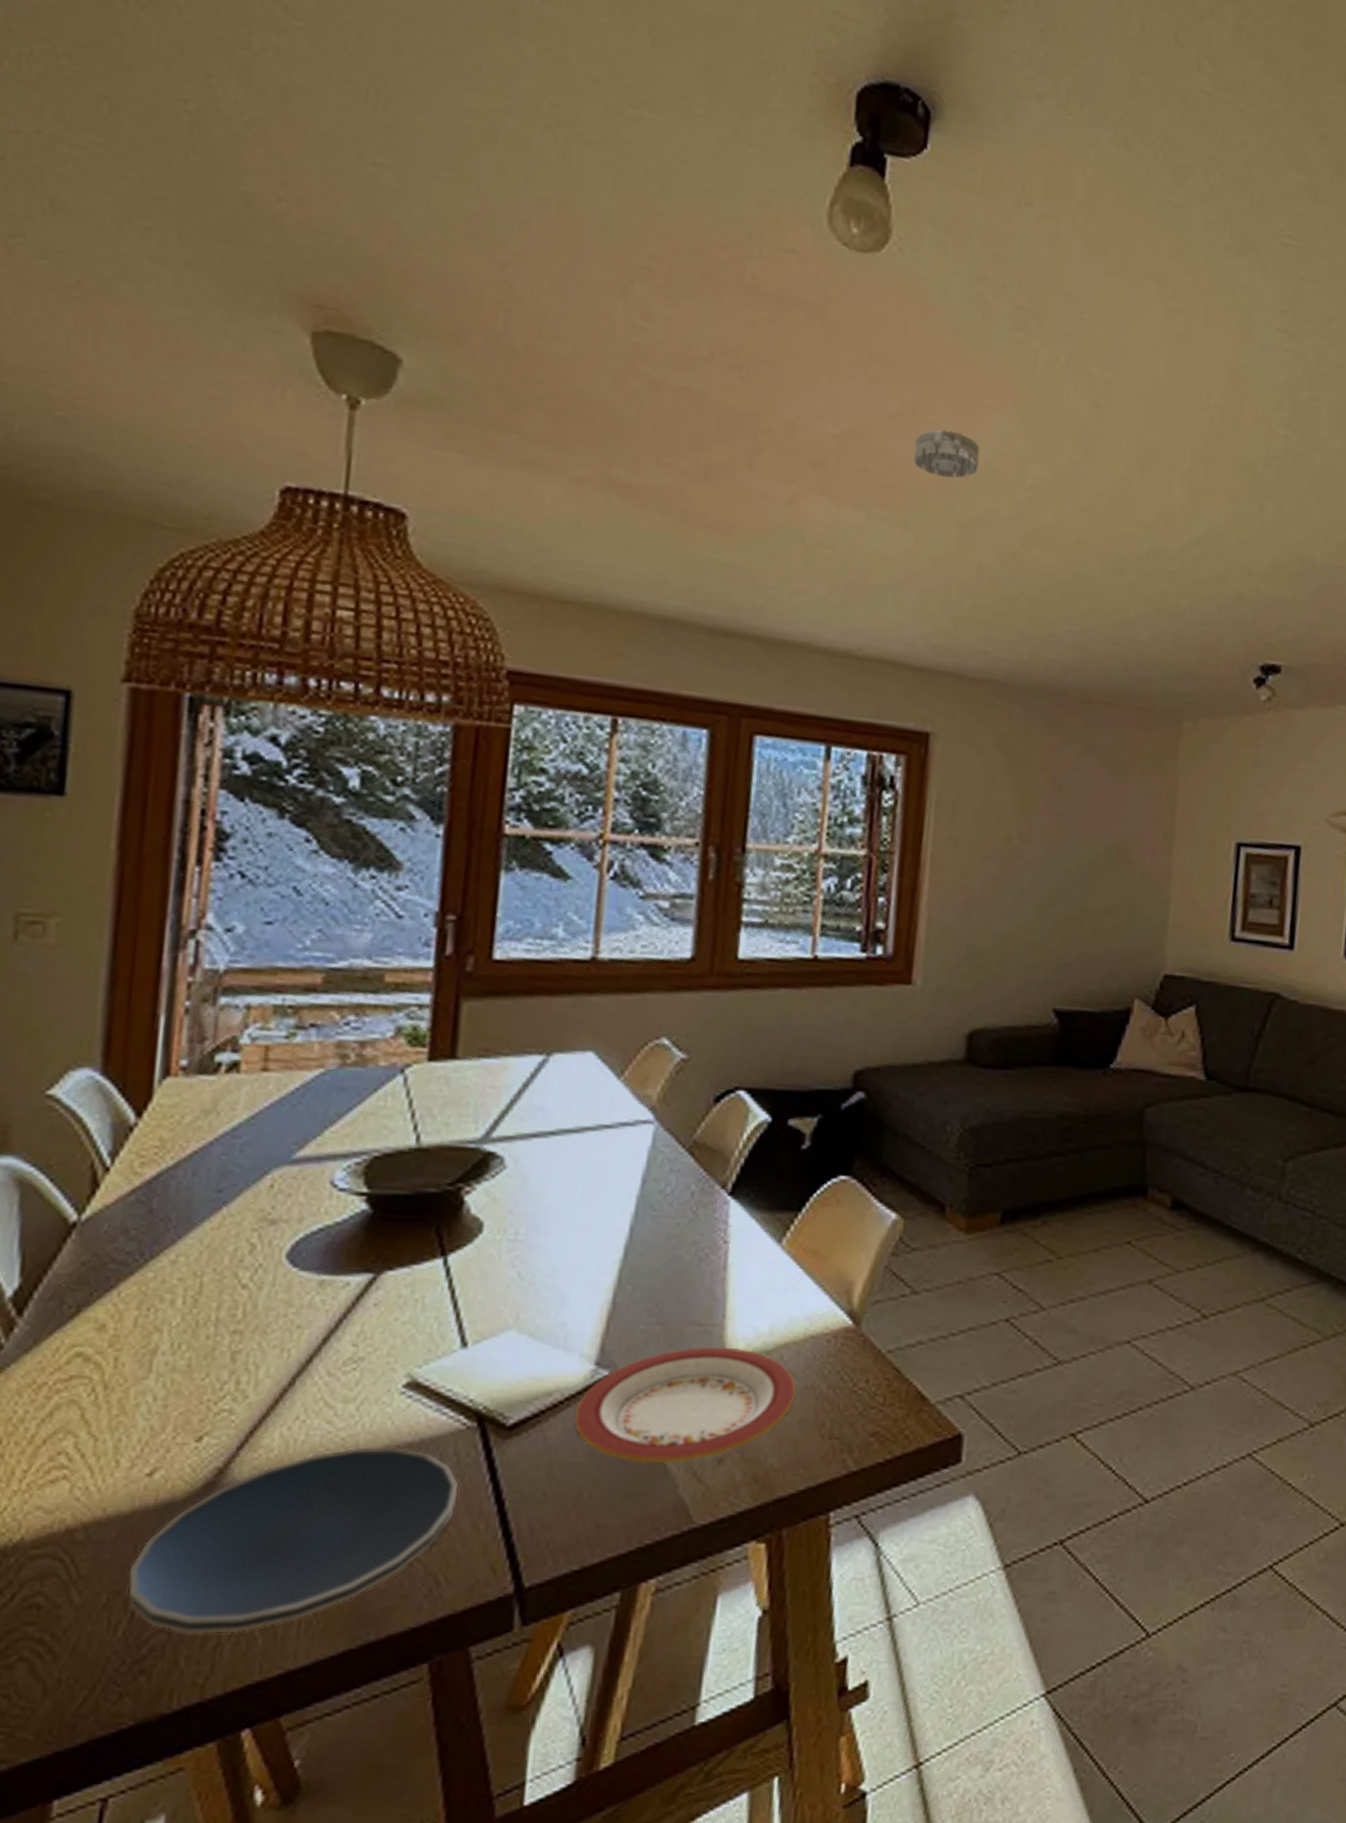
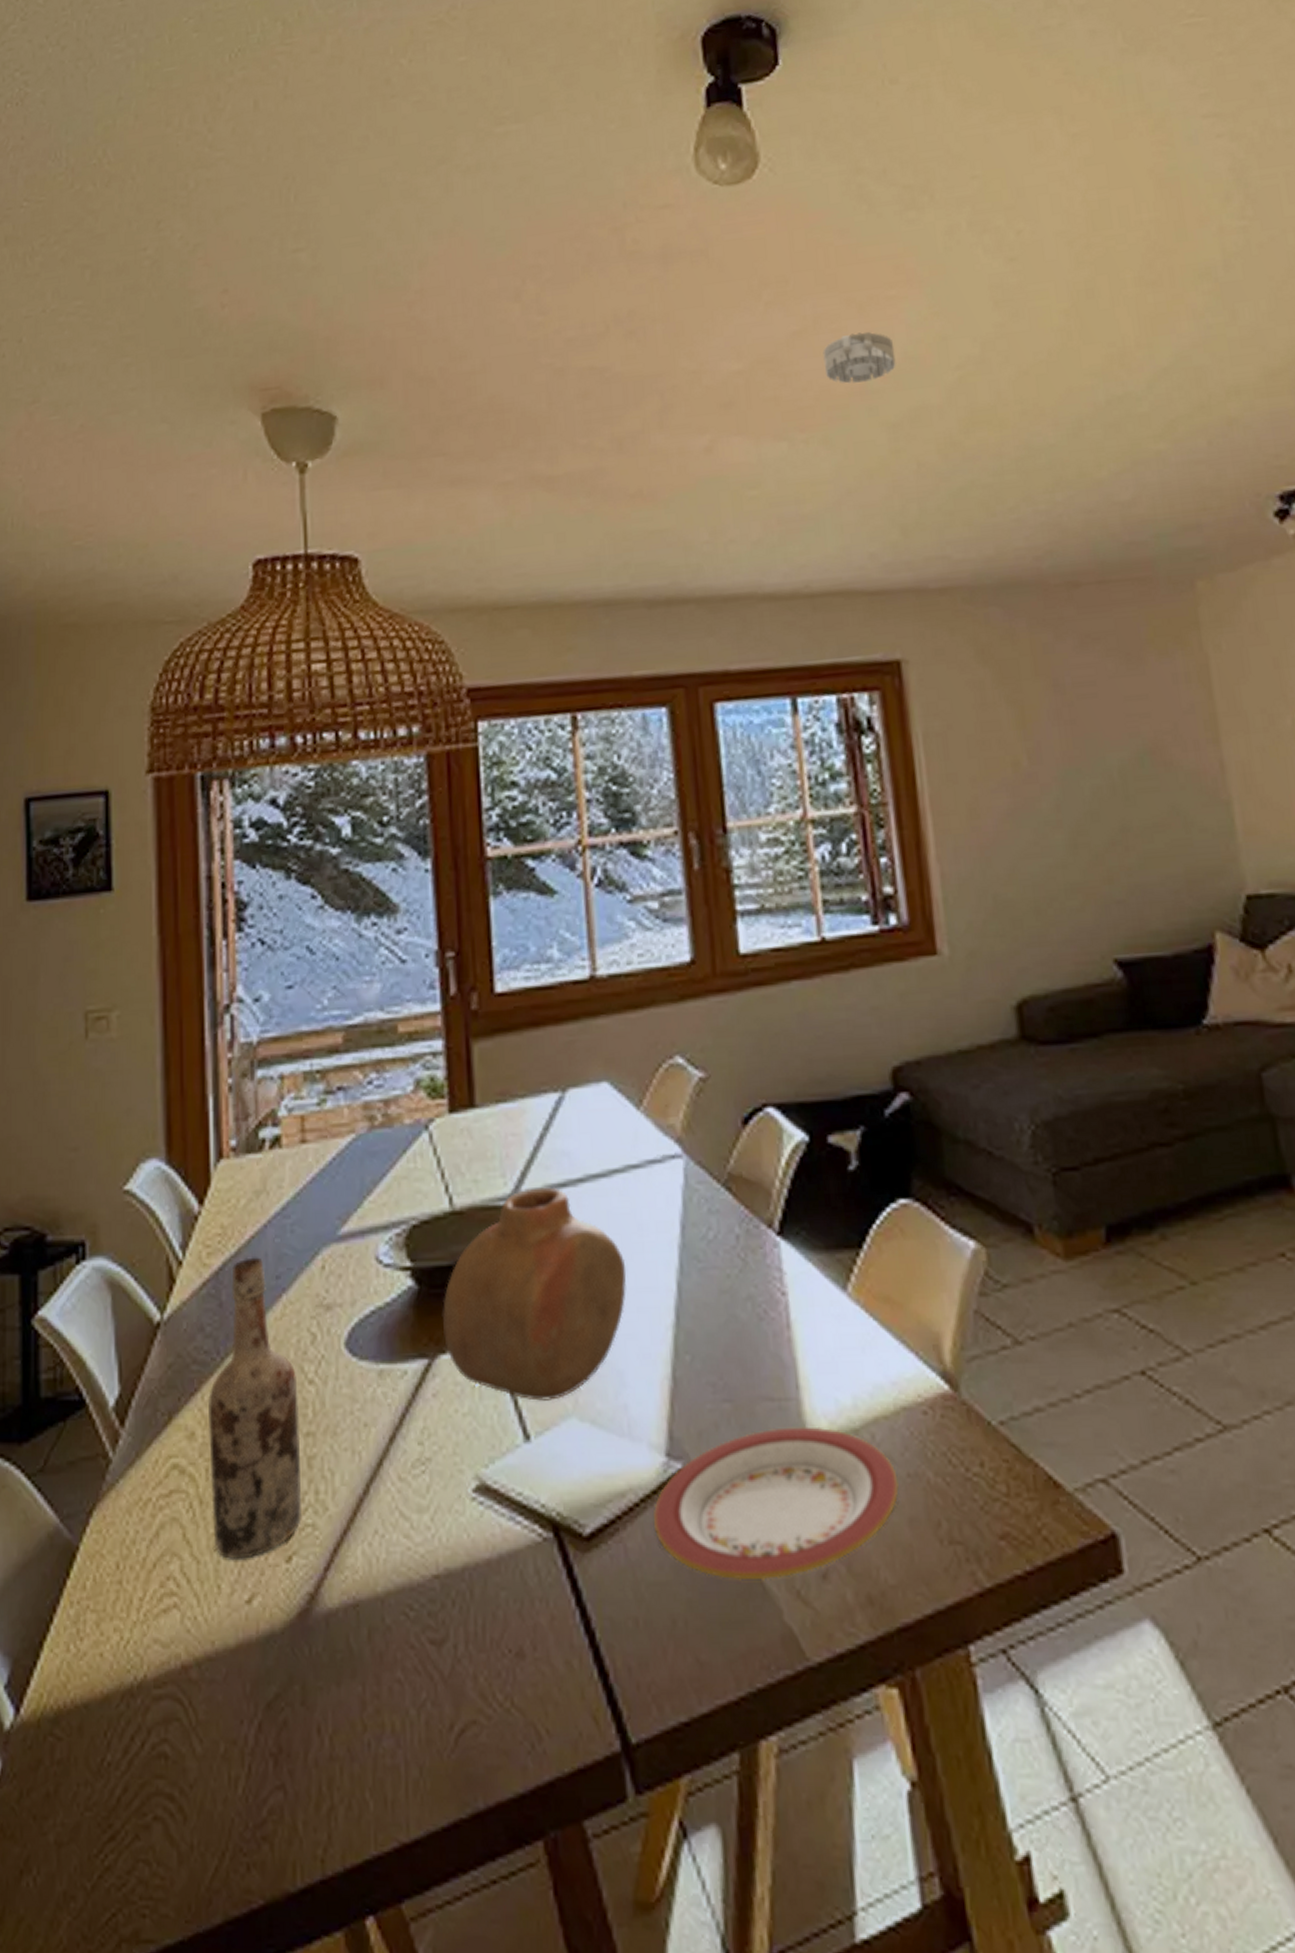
wine bottle: none [117,1170,229,1439] -> present [207,1257,303,1561]
plate: present [128,1447,459,1634] -> none [241,1565,546,1794]
vase: none [393,1135,585,1315] -> present [441,1187,627,1401]

